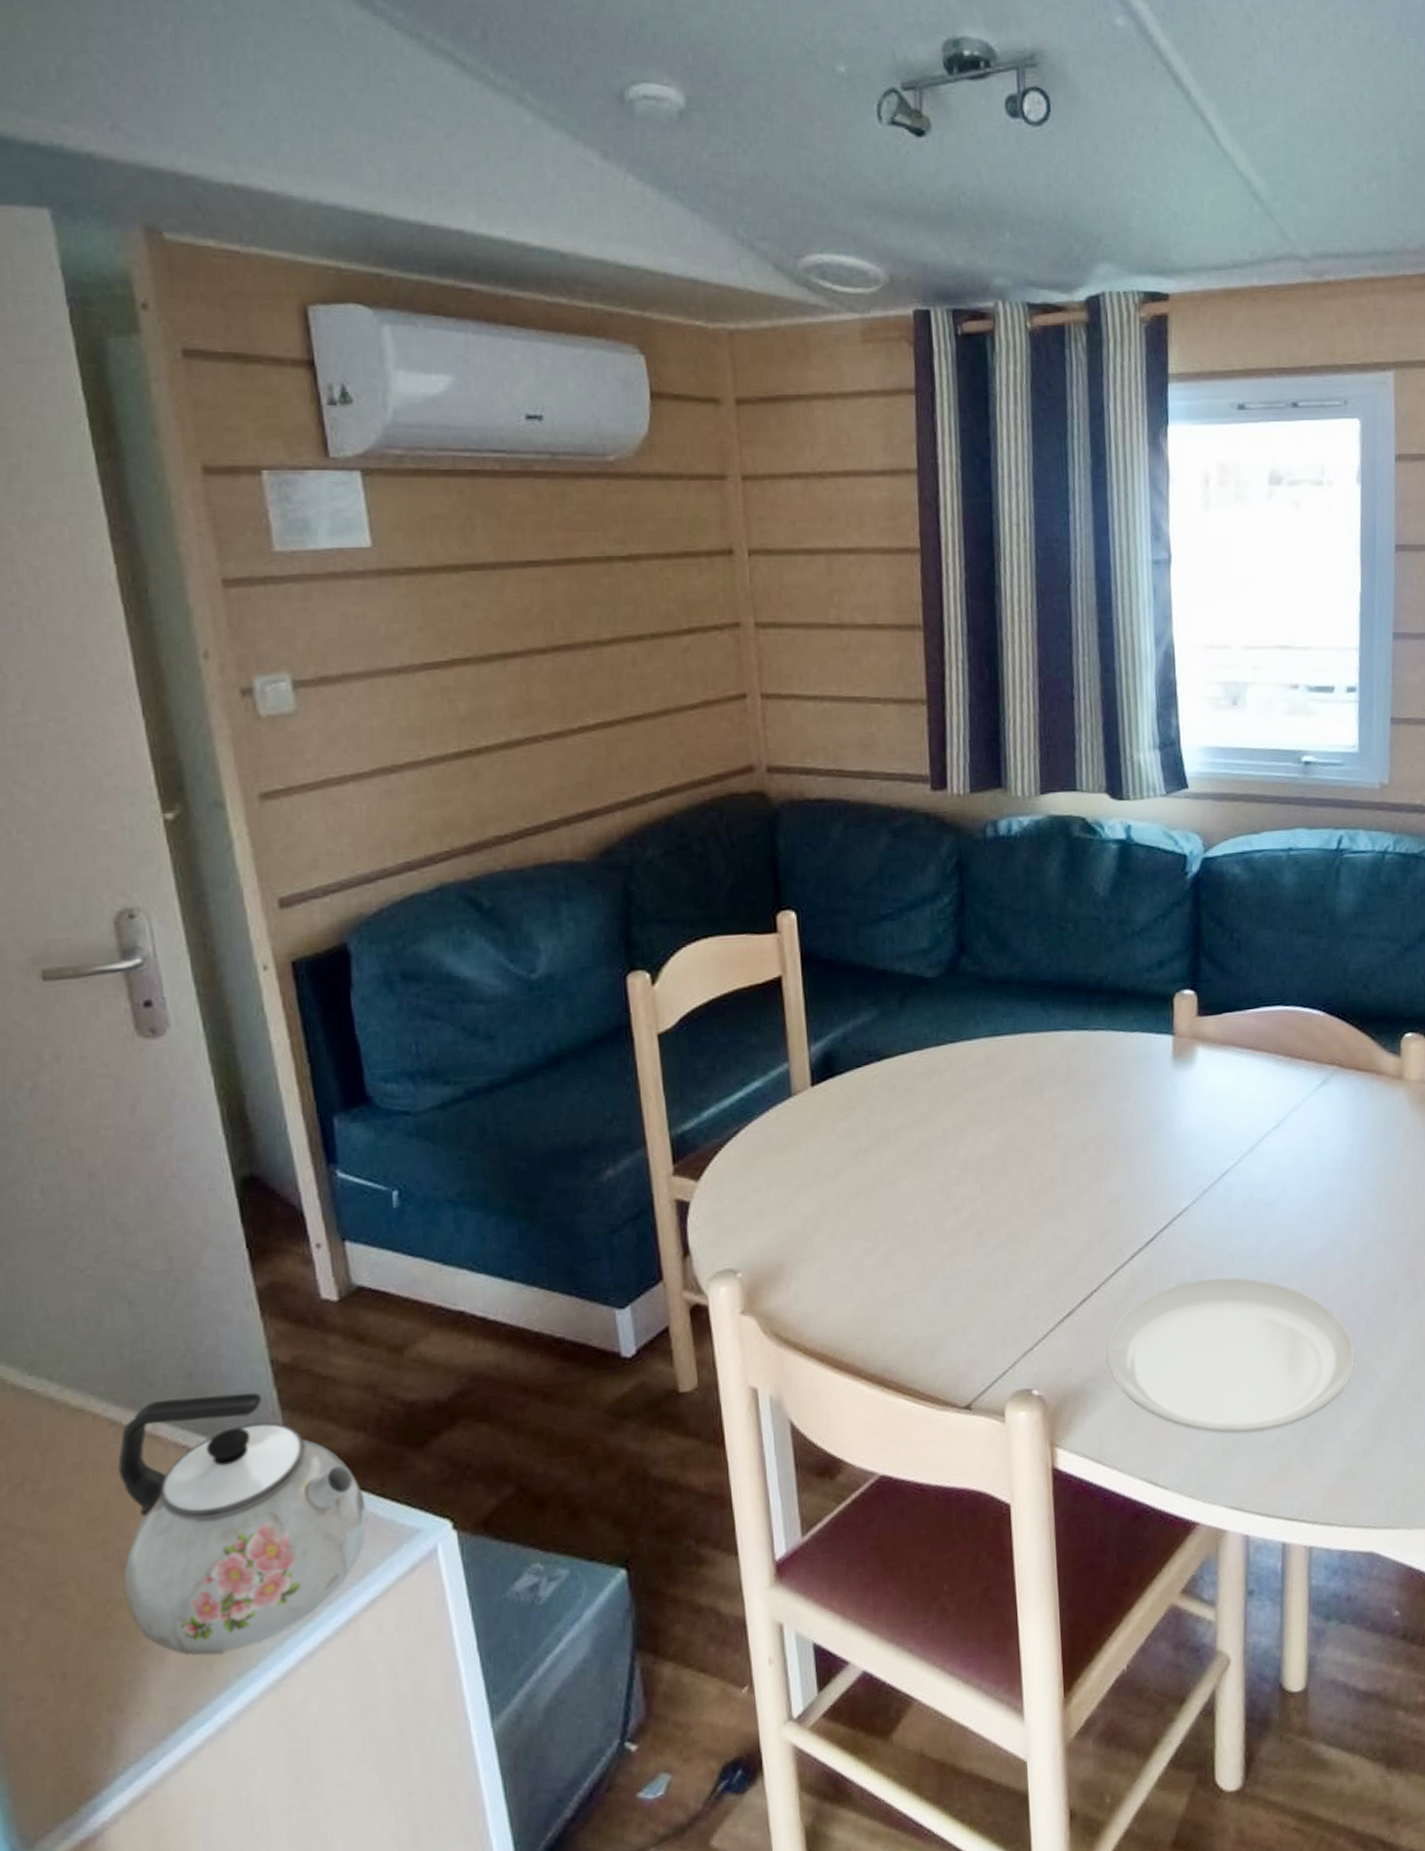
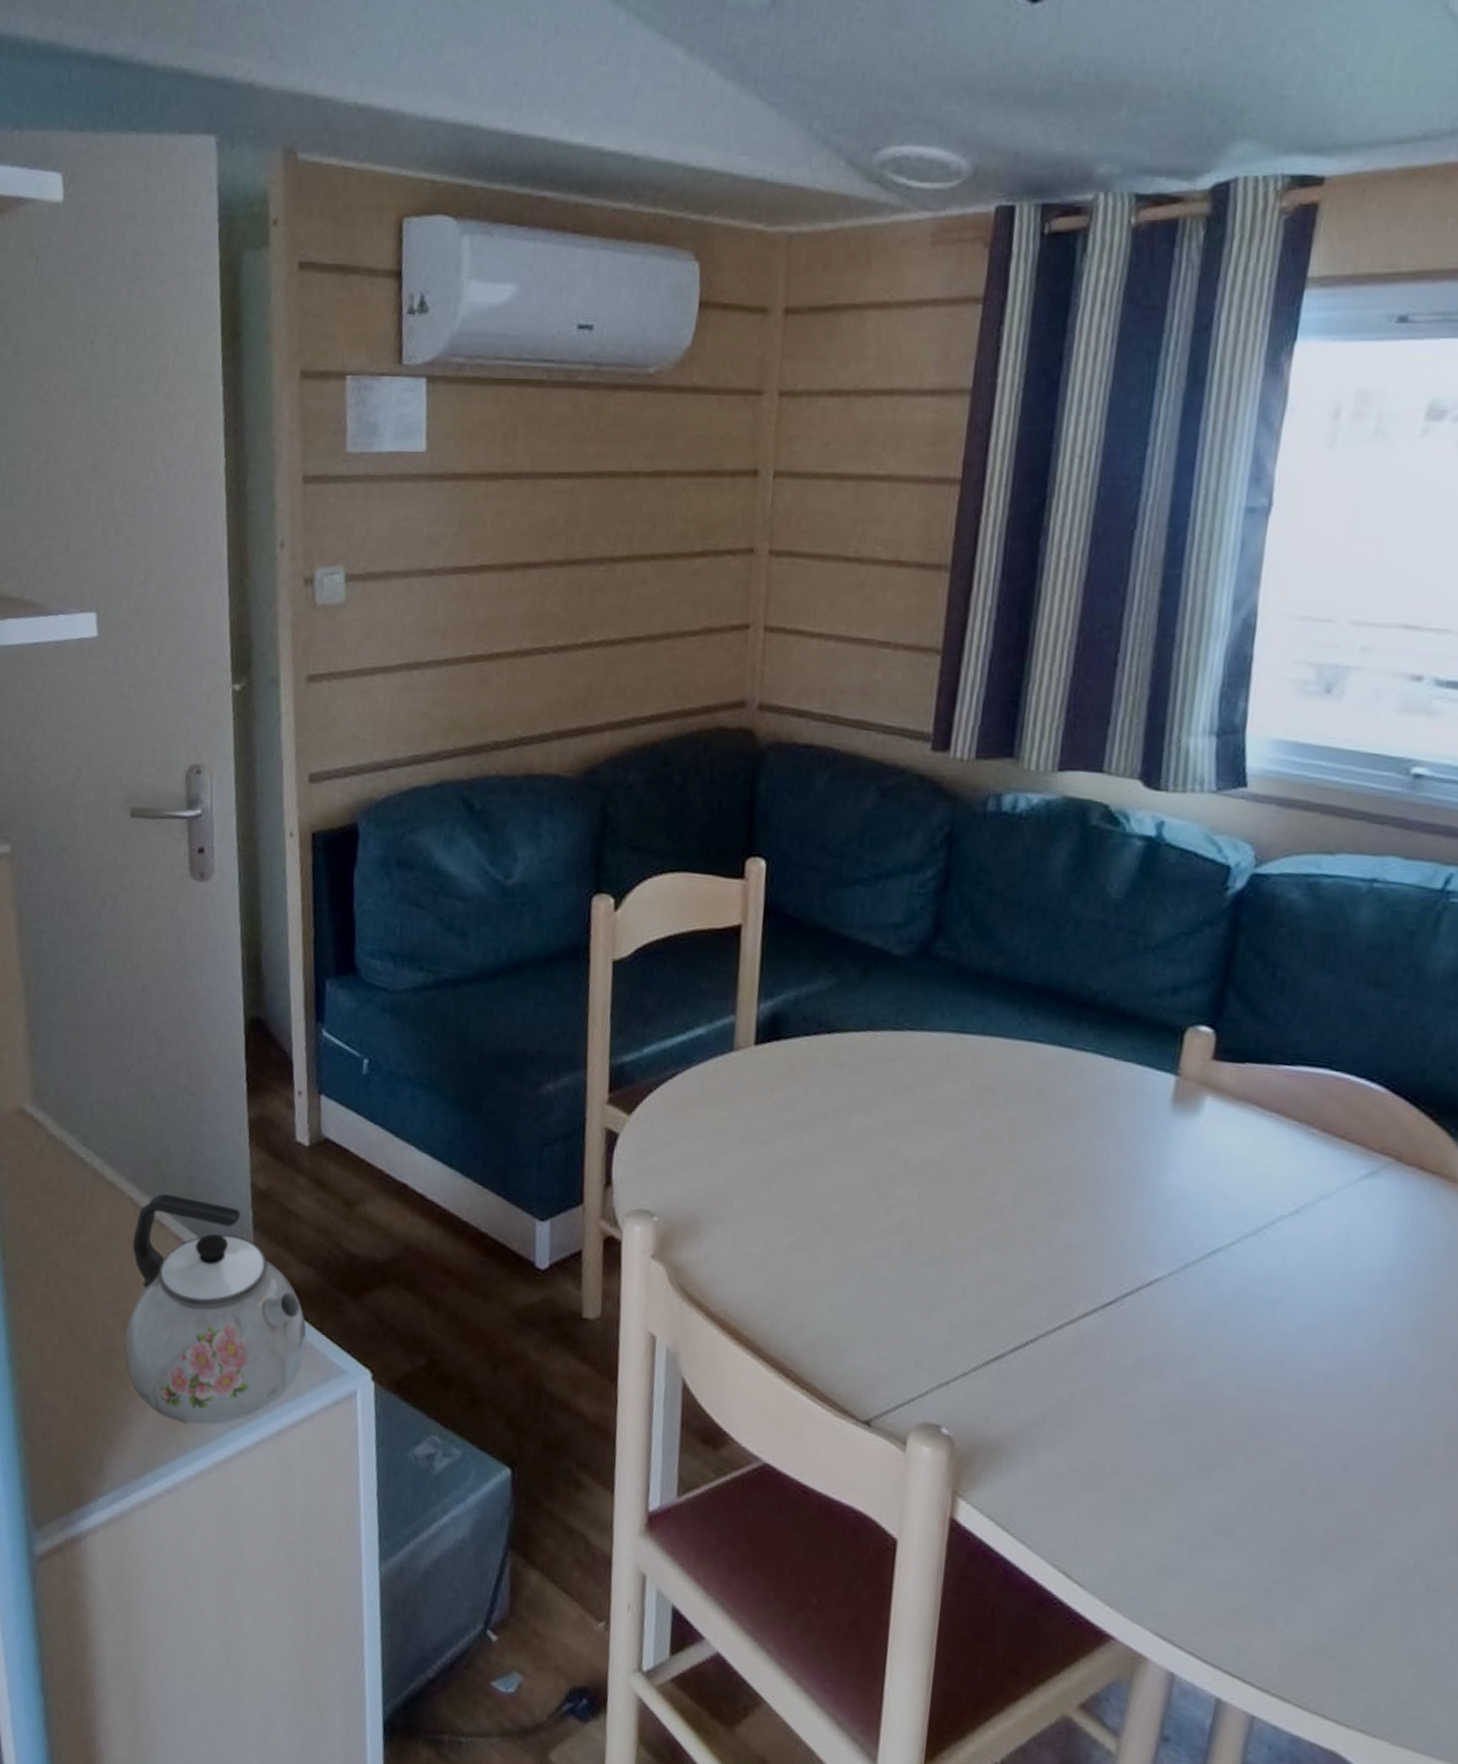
plate: present [1107,1277,1356,1434] -> none [1033,1362,1356,1567]

